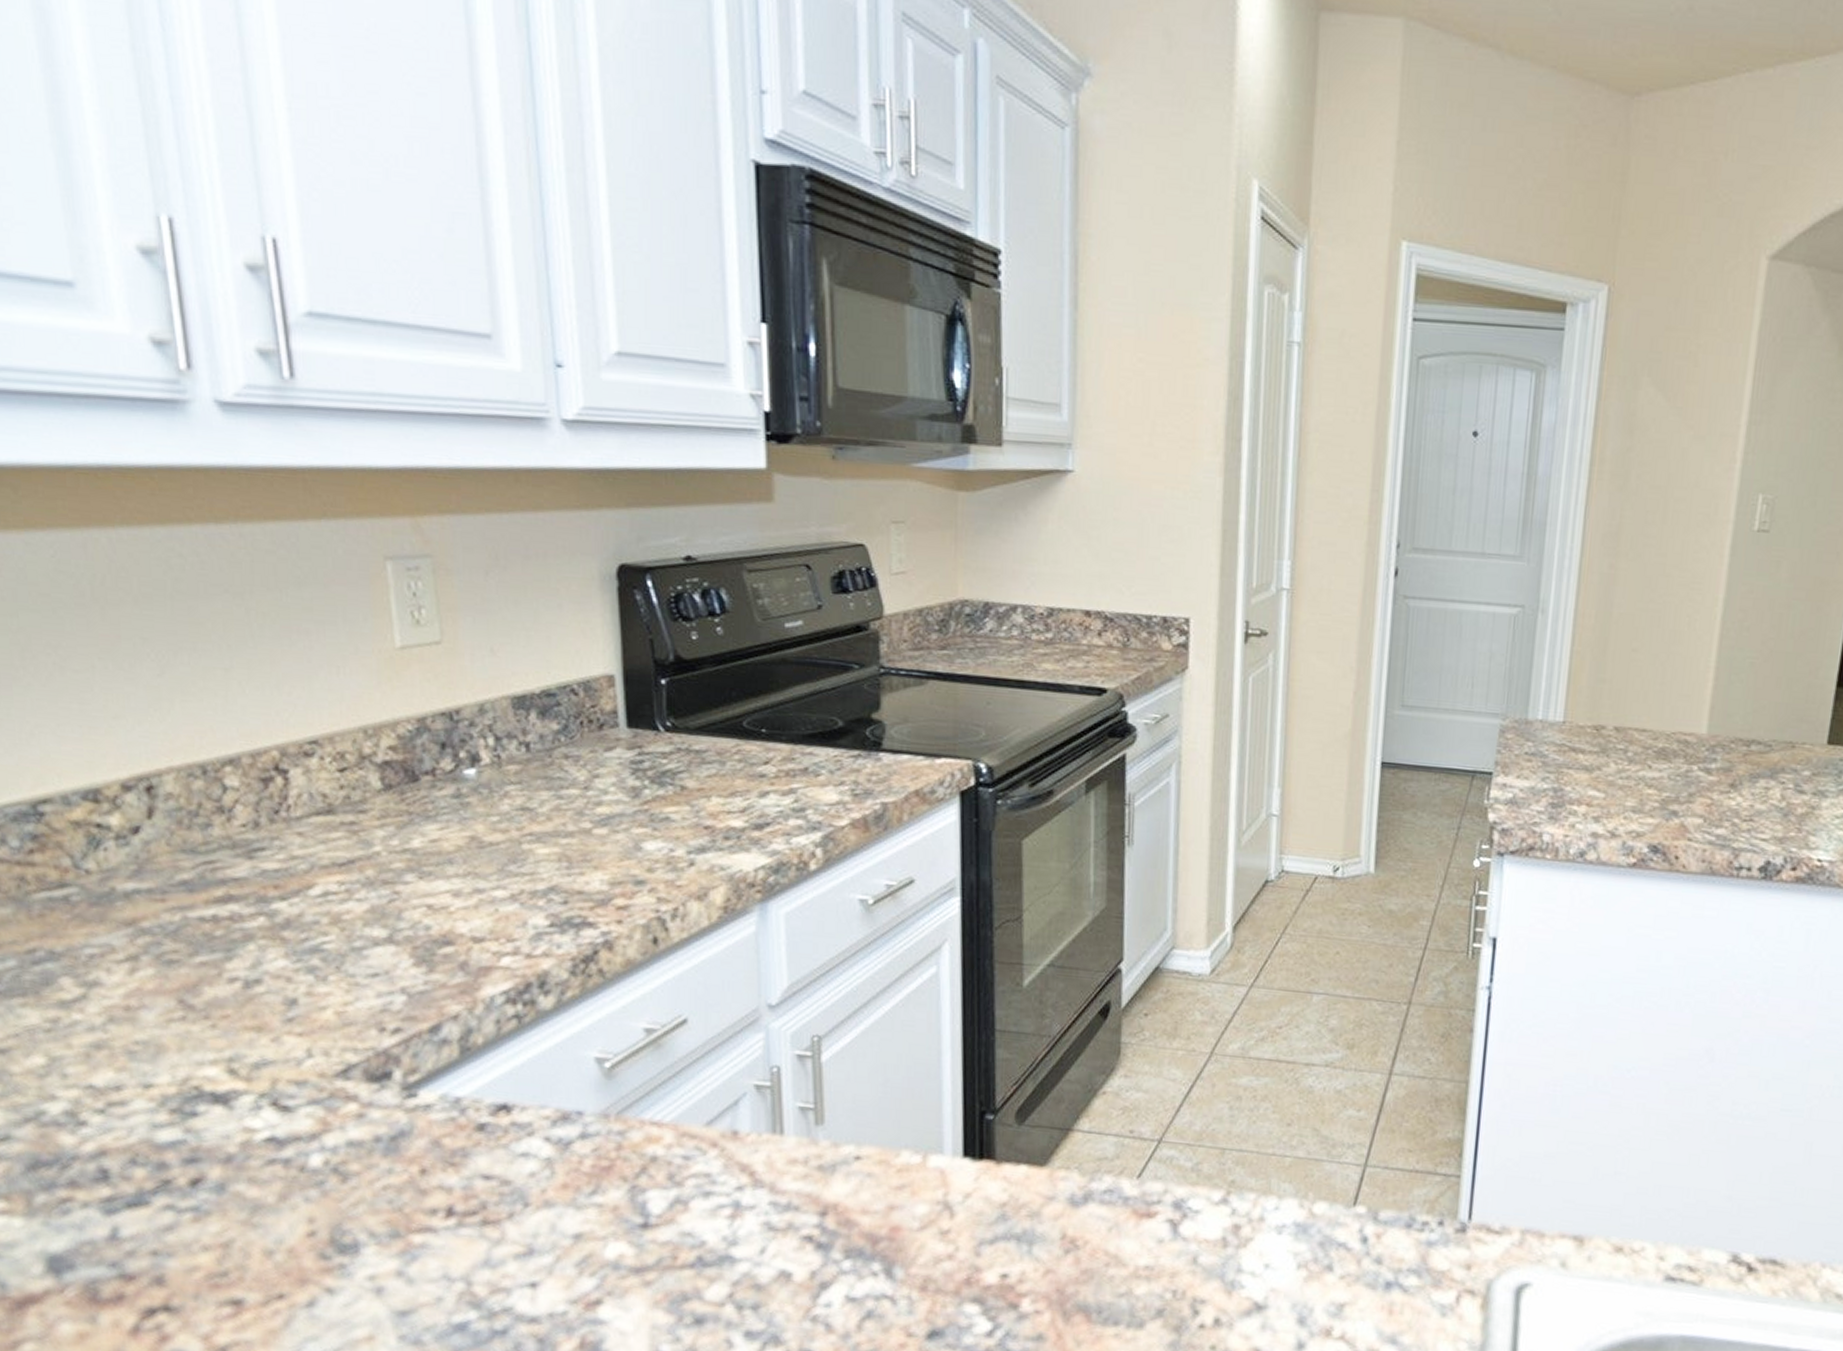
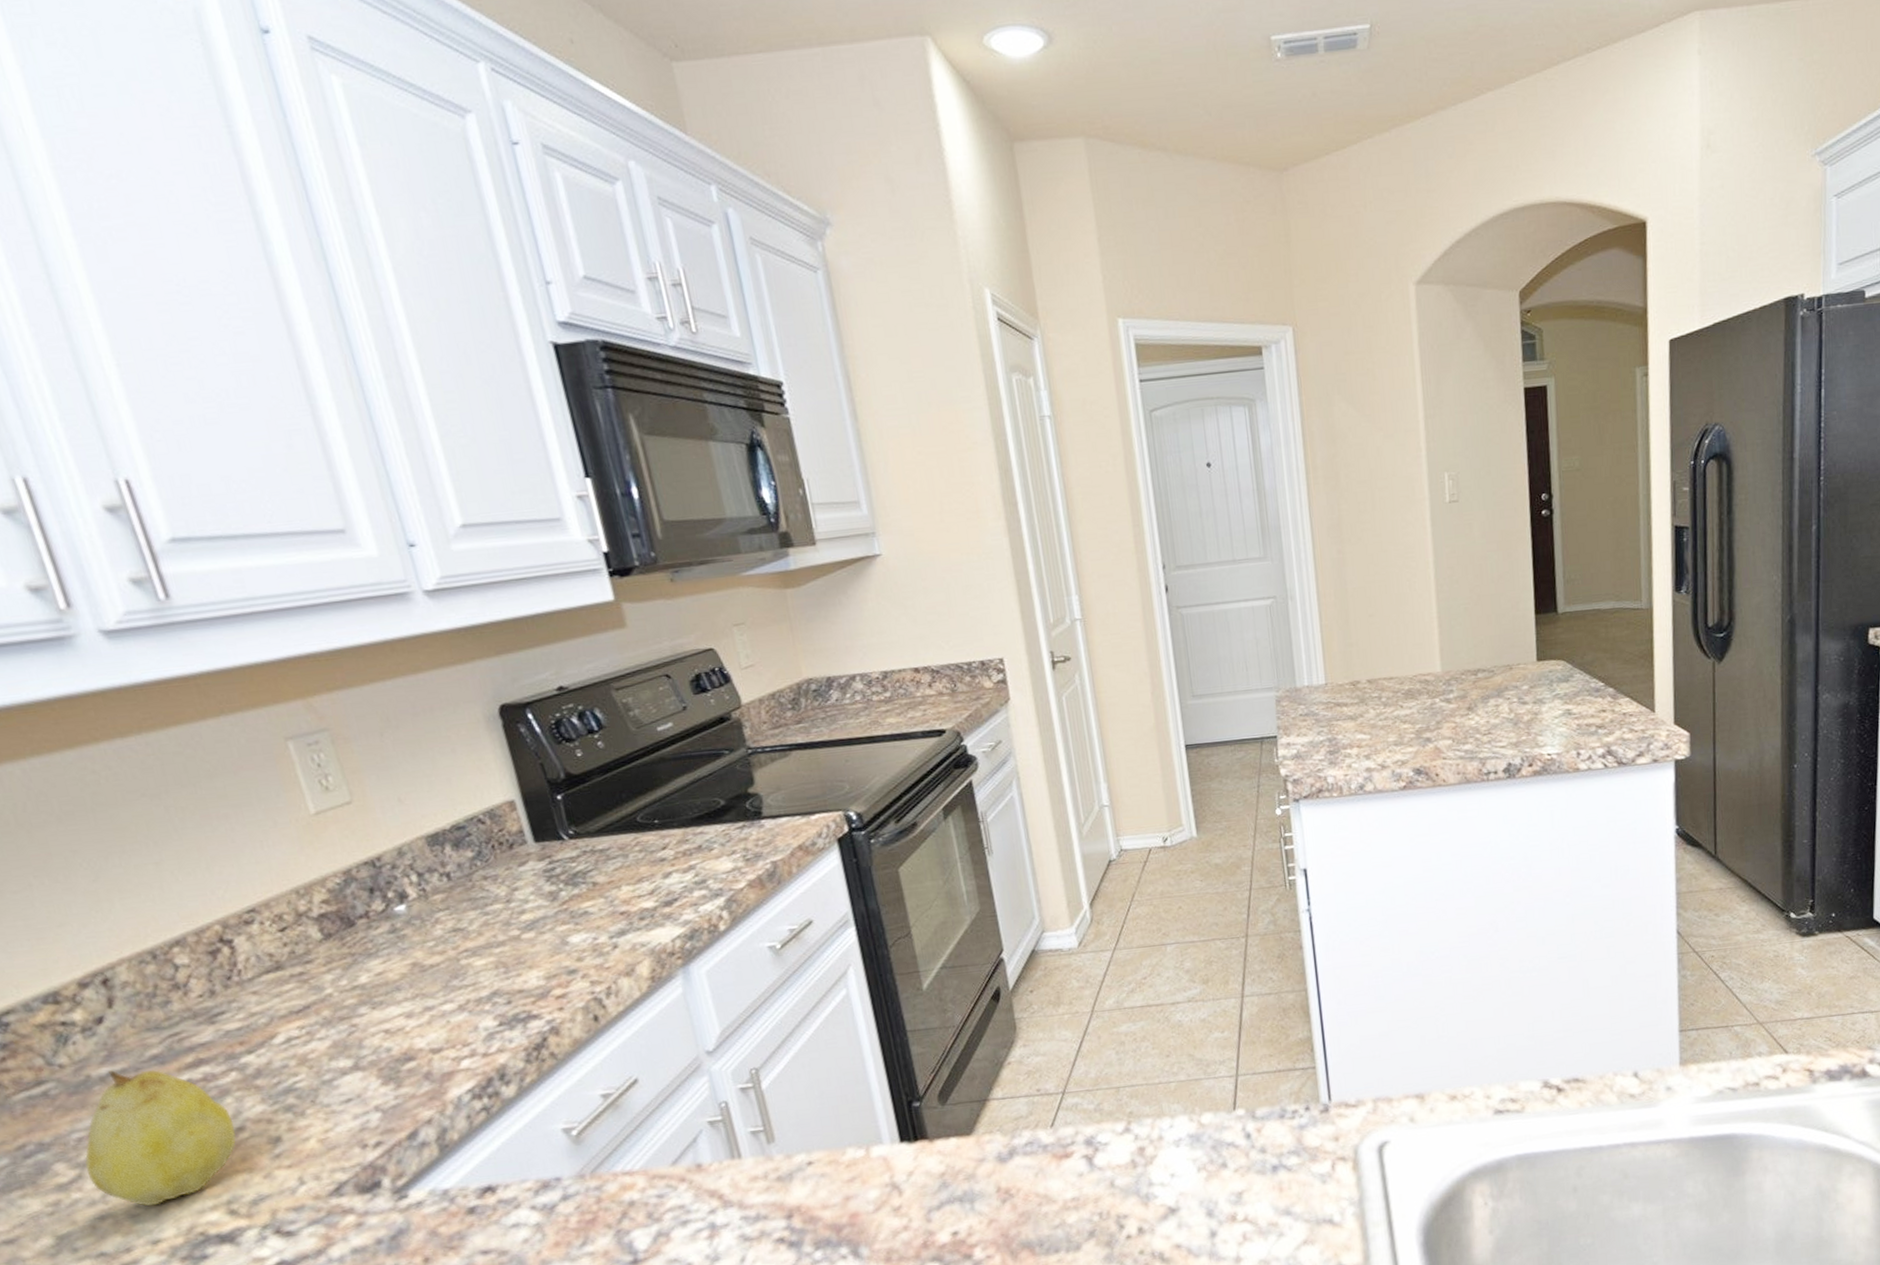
fruit: none [92,887,252,1046] -> present [85,1070,236,1206]

